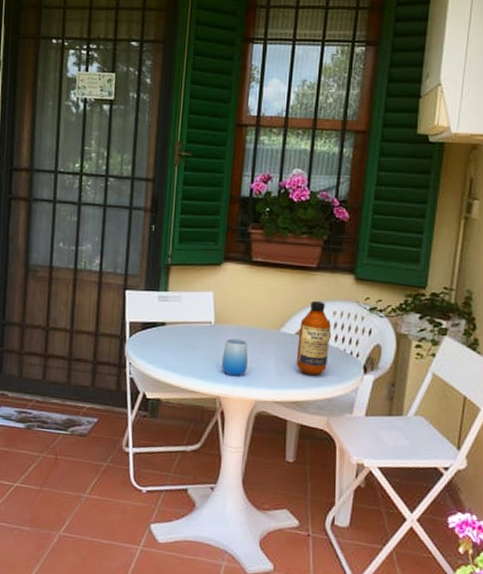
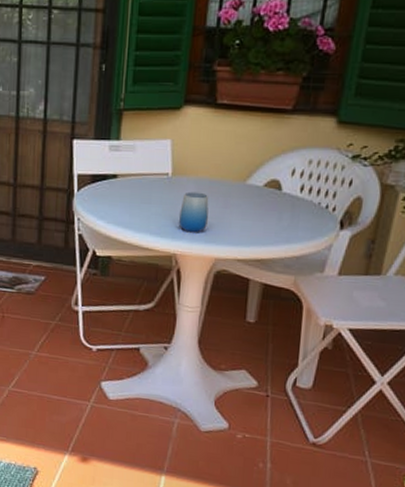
bottle: present [296,300,331,376] -> none [262,148,305,232]

